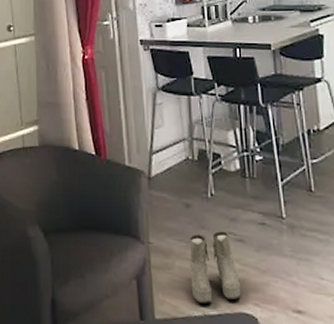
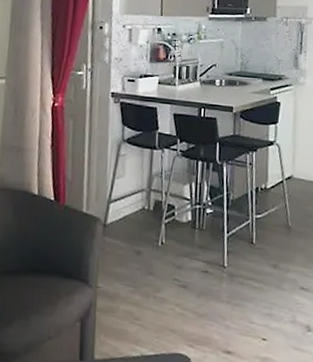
boots: present [189,231,241,304] -> none [132,277,179,345]

